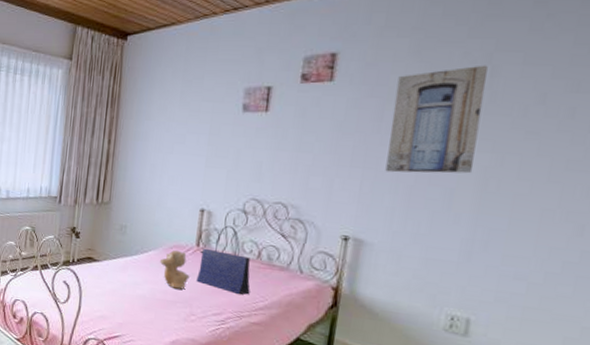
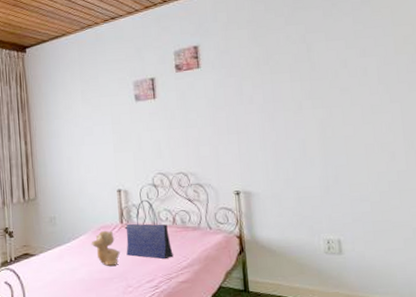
wall art: present [385,65,488,174] -> none [246,43,314,134]

